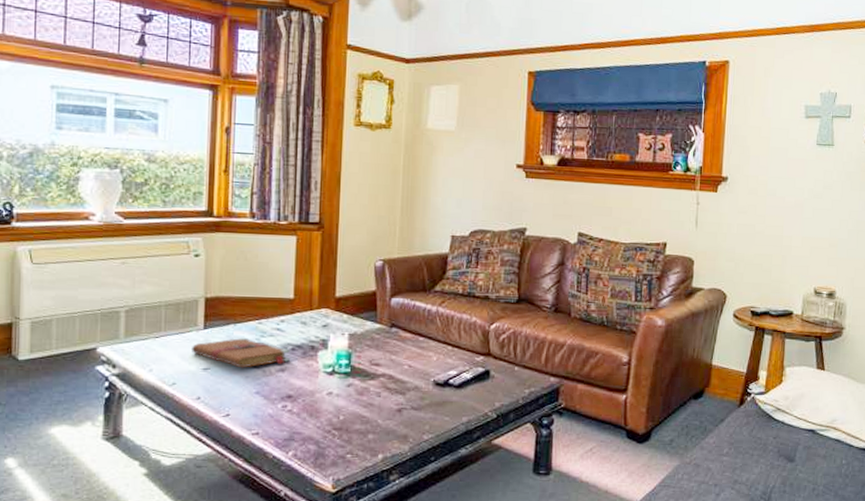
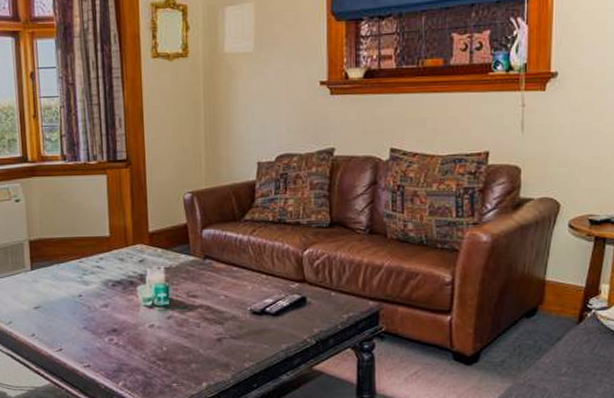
book: present [192,337,291,368] -> none [22,276,113,305]

